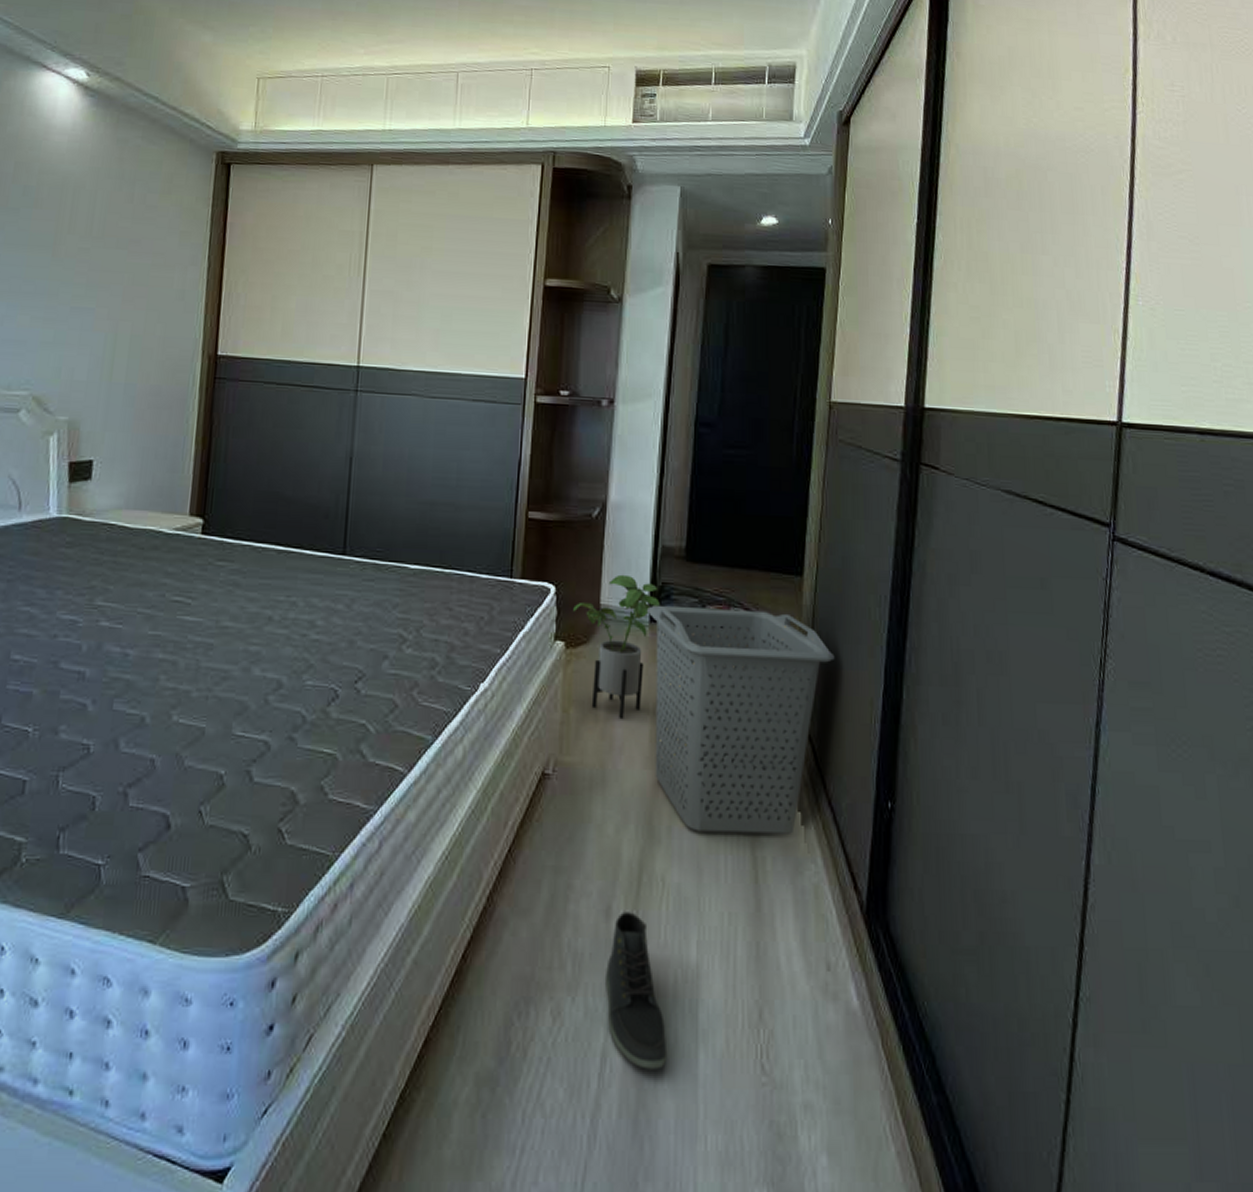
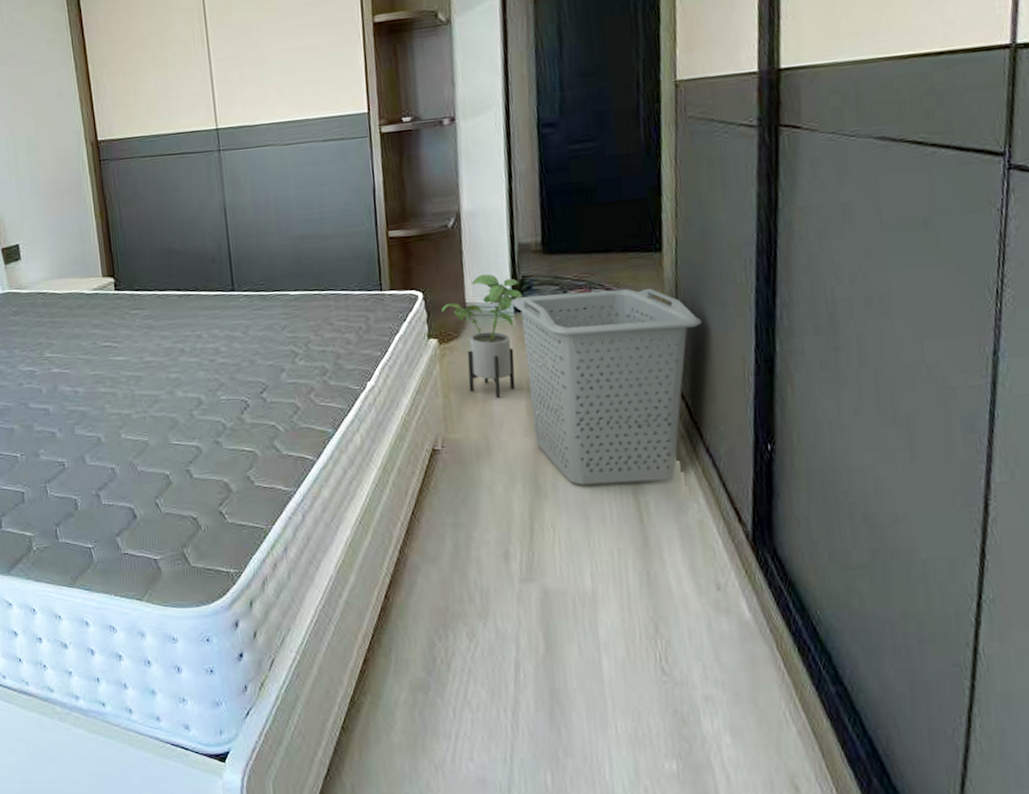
sneaker: present [604,911,668,1069] -> none [510,554,574,674]

